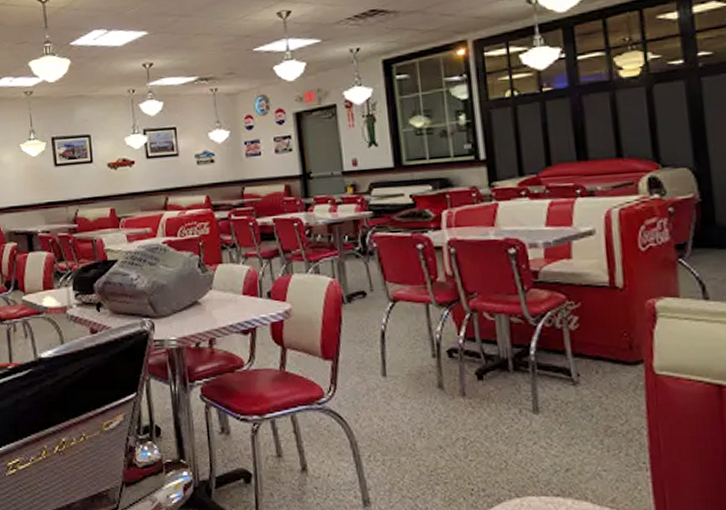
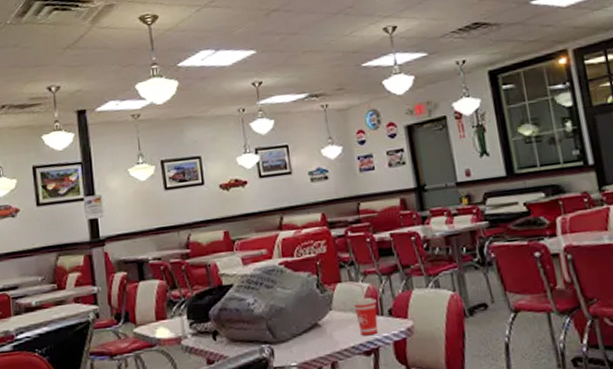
beverage cup: none [228,263,256,316] -> present [347,281,378,336]

